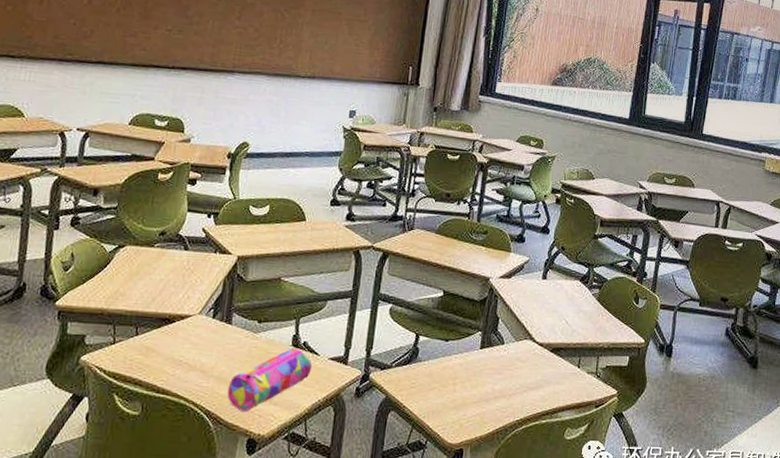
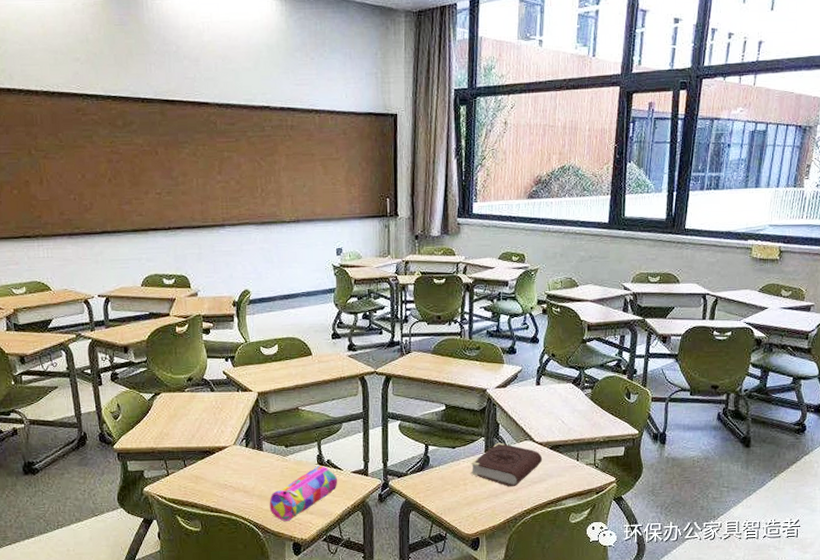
book: none [462,339,542,392] -> present [470,442,543,487]

